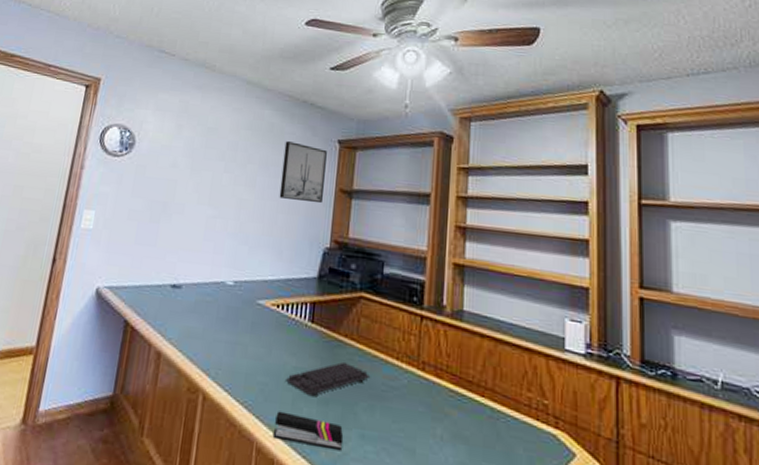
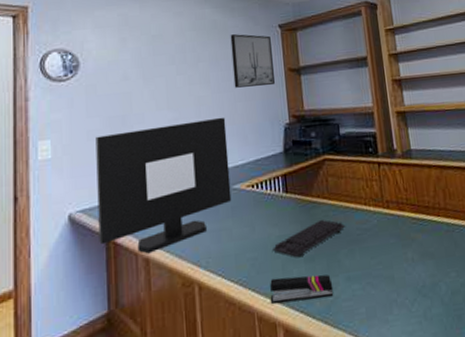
monitor: none [118,217,264,348] -> present [95,117,232,254]

